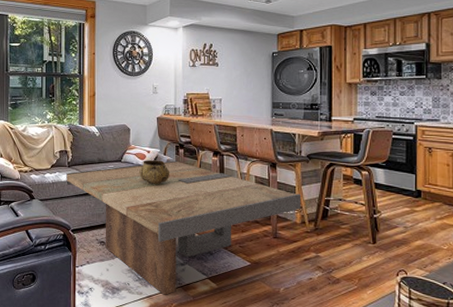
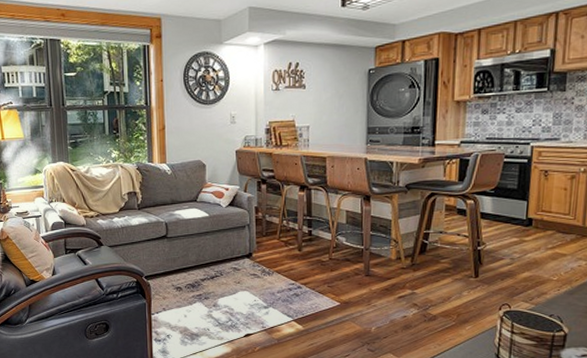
coffee table: present [66,160,302,295] -> none [136,197,398,339]
decorative bowl: present [139,160,170,185] -> none [217,198,252,225]

